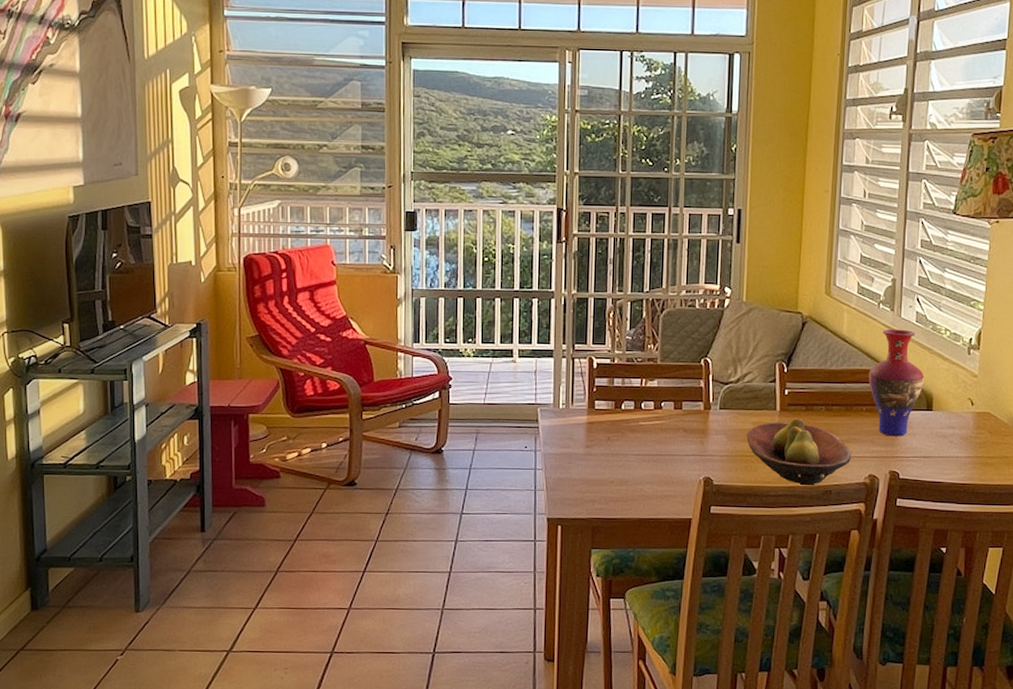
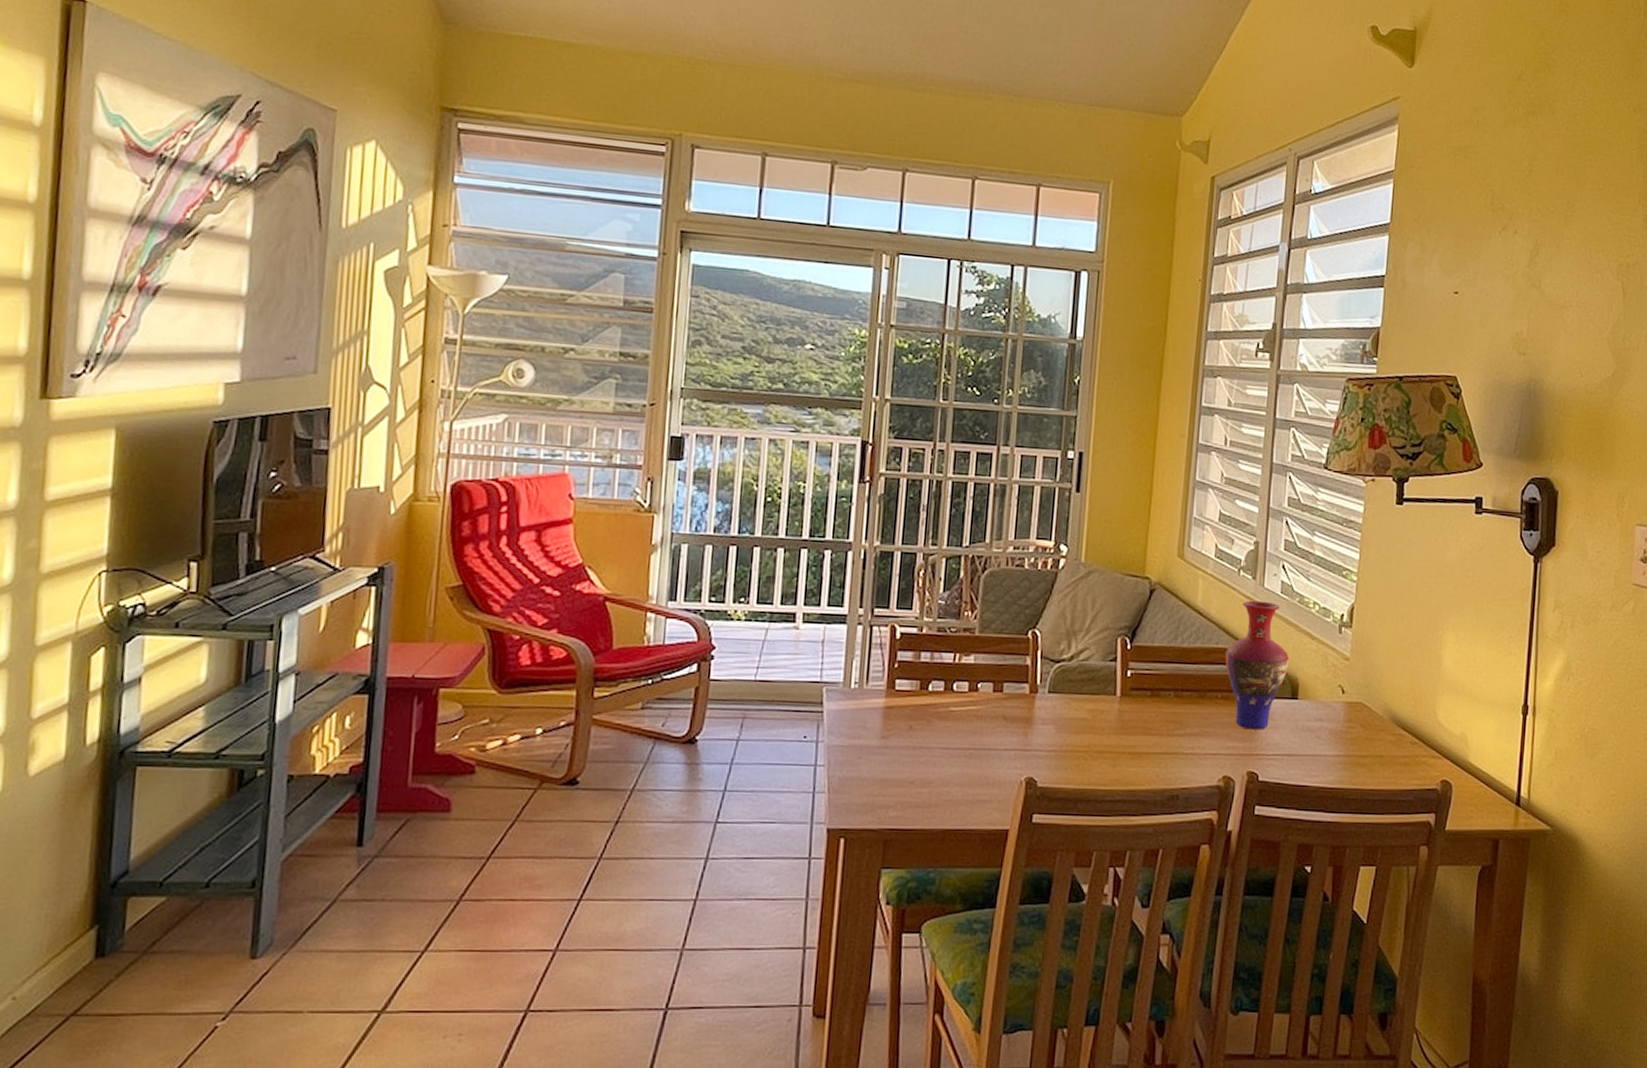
fruit bowl: present [746,417,851,485] -> none [1079,705,1203,788]

